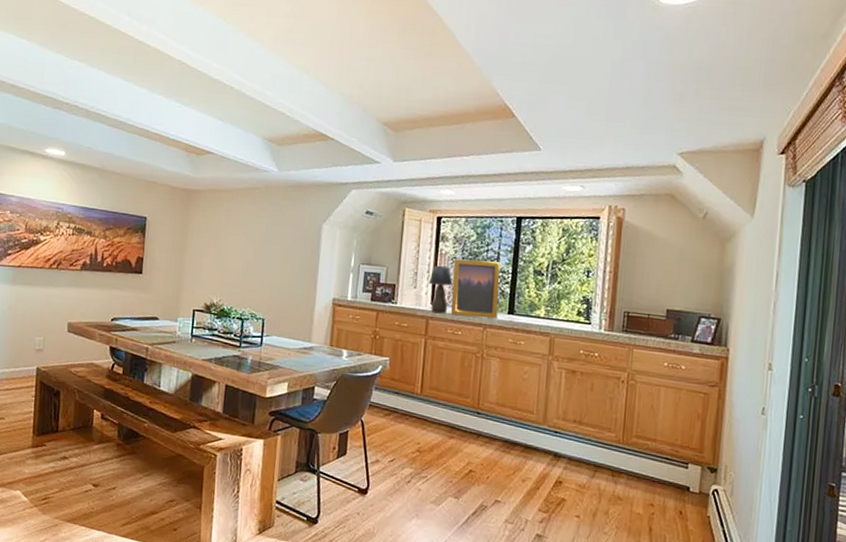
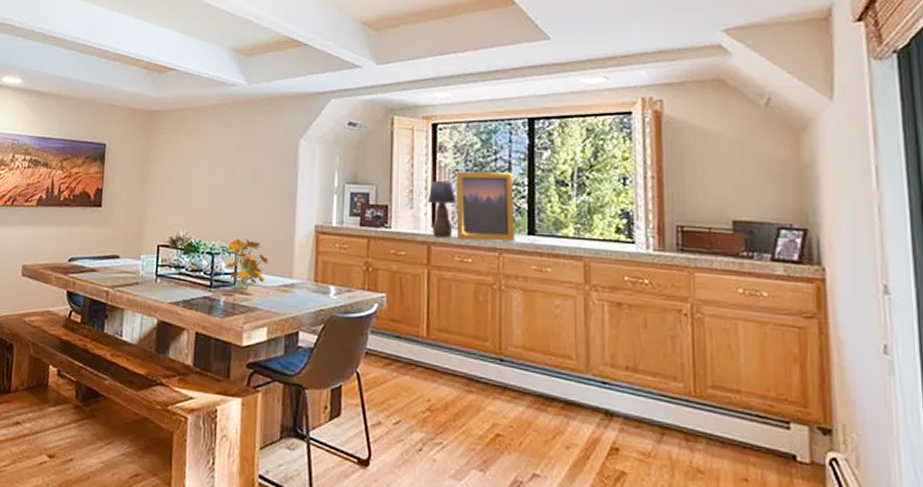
flower arrangement: none [253,307,292,354] -> present [225,238,269,294]

